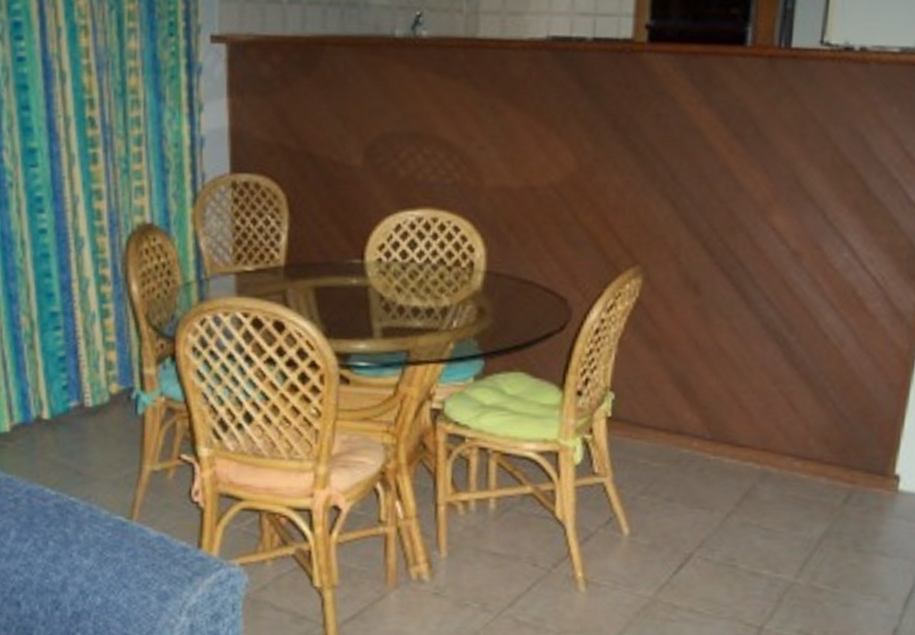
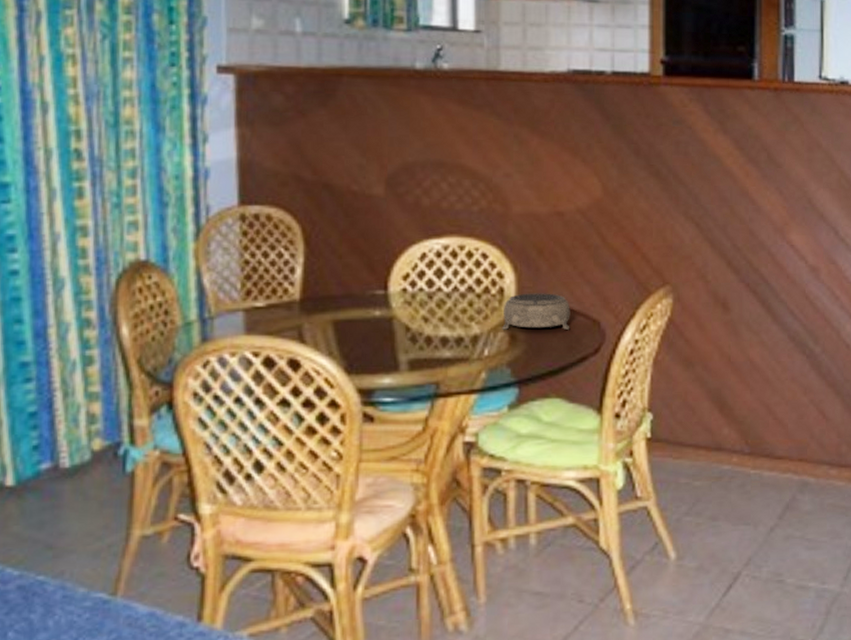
decorative bowl: none [471,267,538,306] -> present [502,293,570,330]

